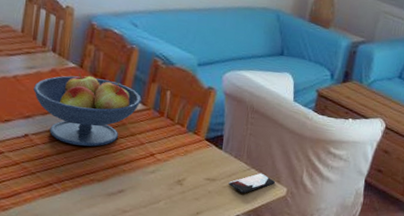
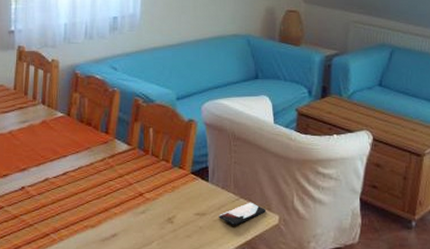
fruit bowl: present [34,73,142,147] -> none [27,121,126,192]

